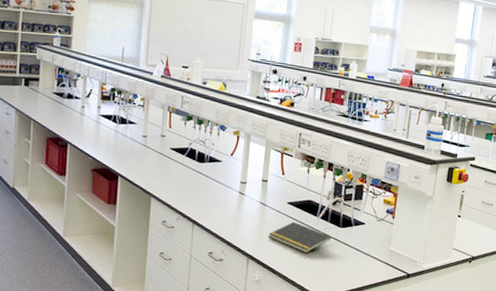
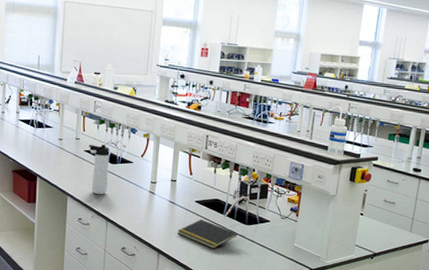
thermos bottle: none [175,142,198,196] -> present [89,144,110,195]

